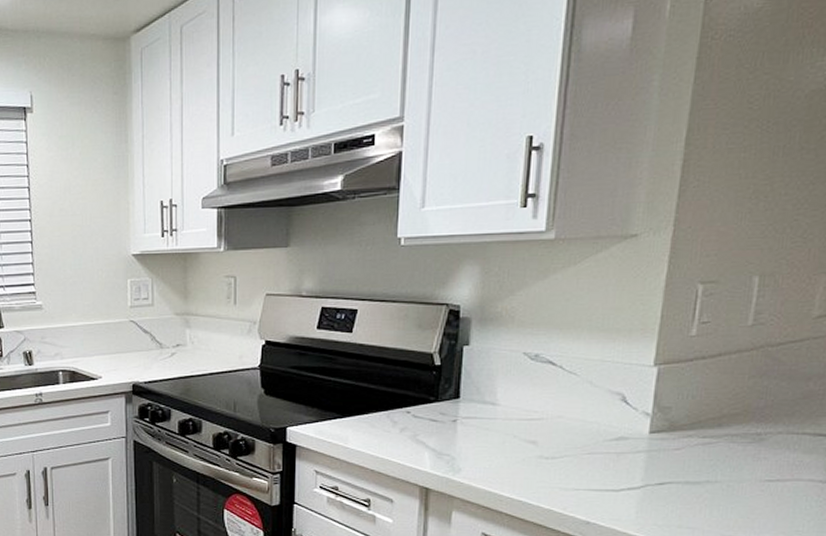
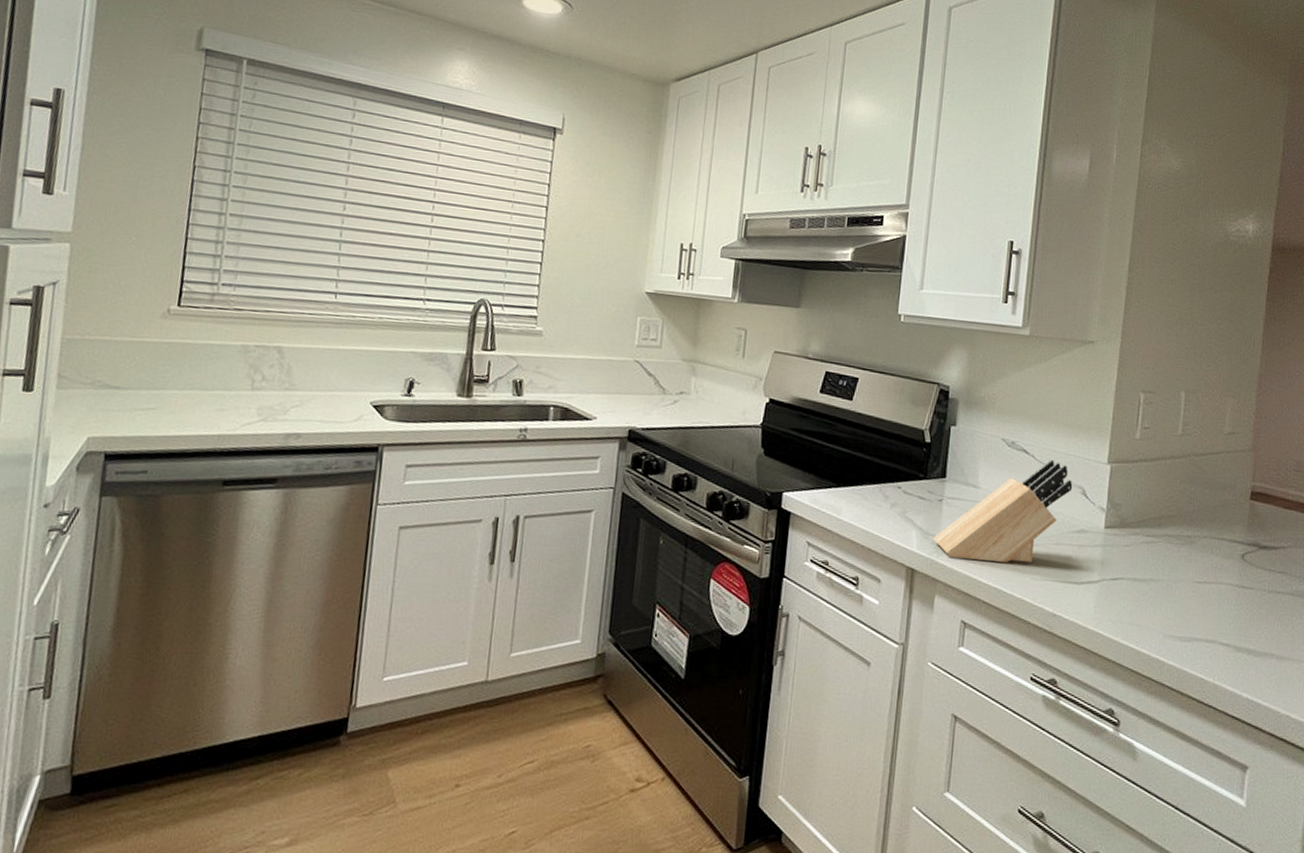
knife block: none [448,368,610,475] -> present [933,459,1073,563]

